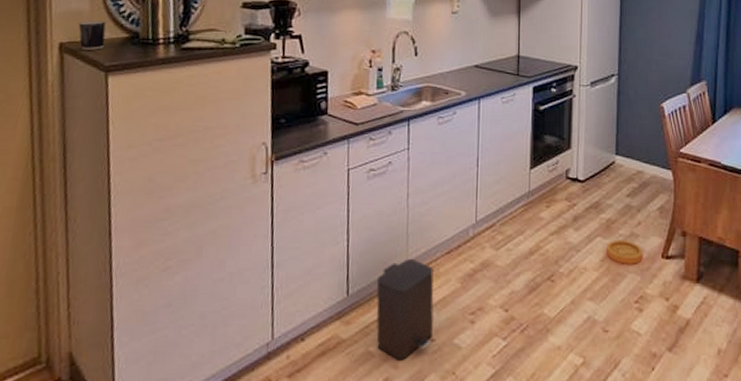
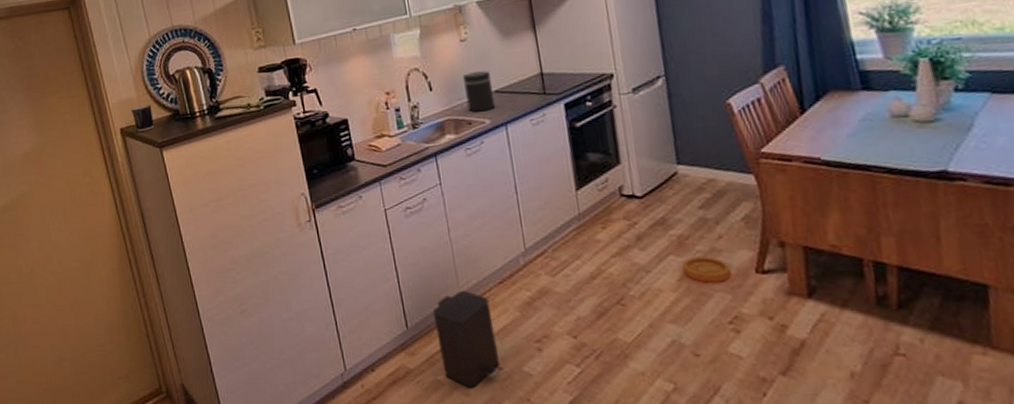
cylinder: none [447,44,474,83] -> present [463,71,496,113]

